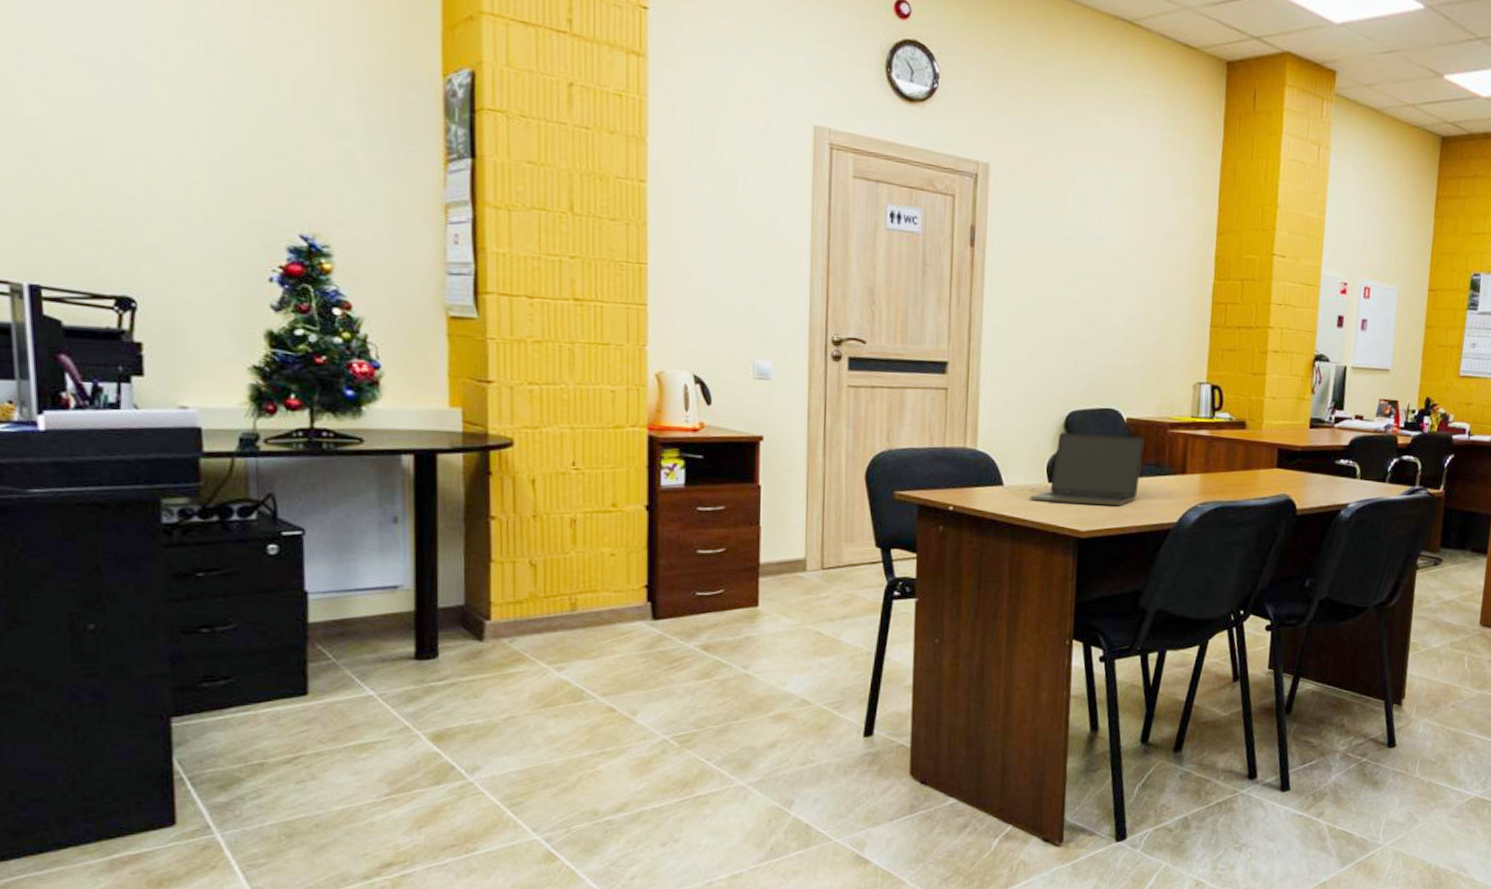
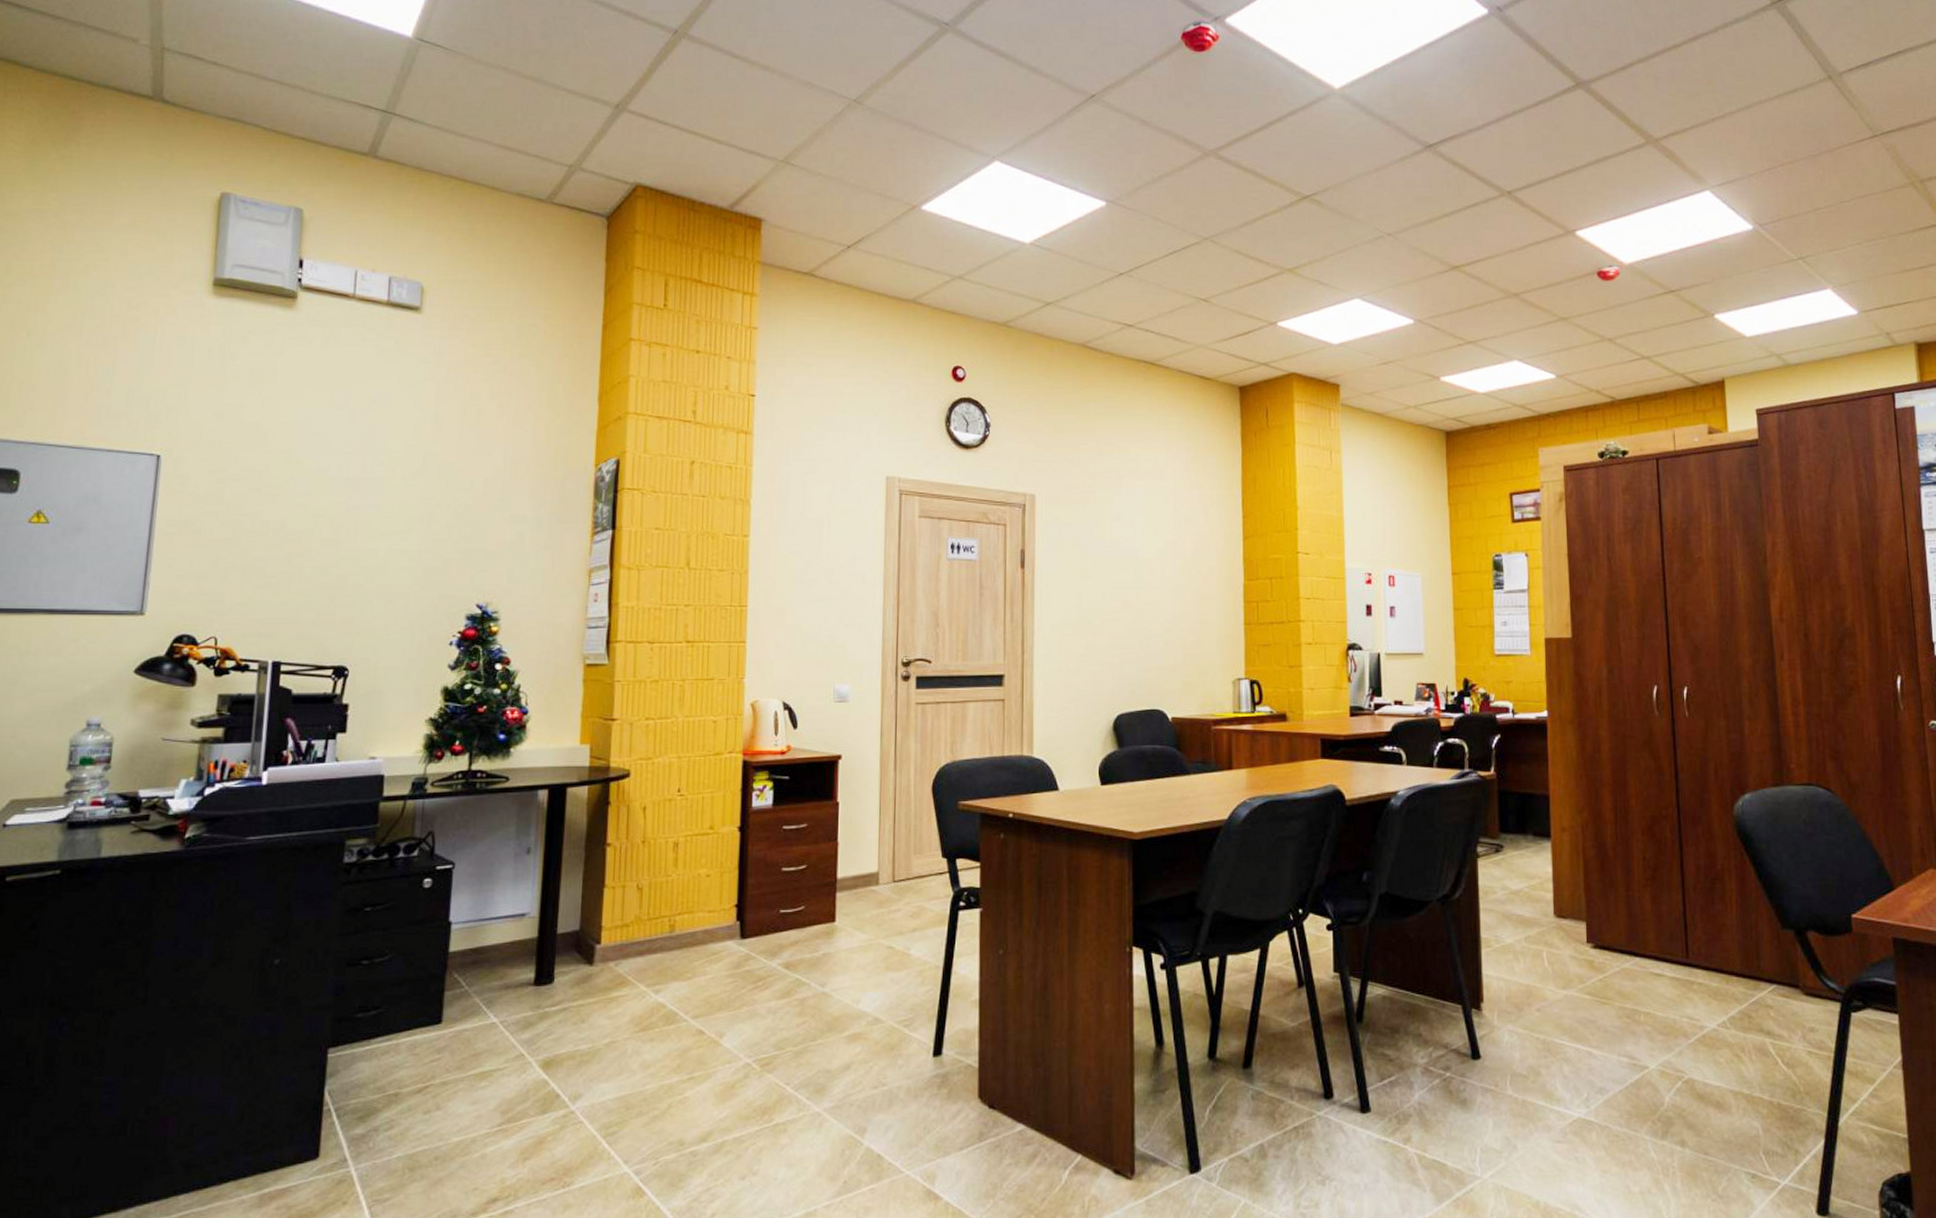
laptop: present [1029,432,1144,507] -> none [1084,734,1189,806]

